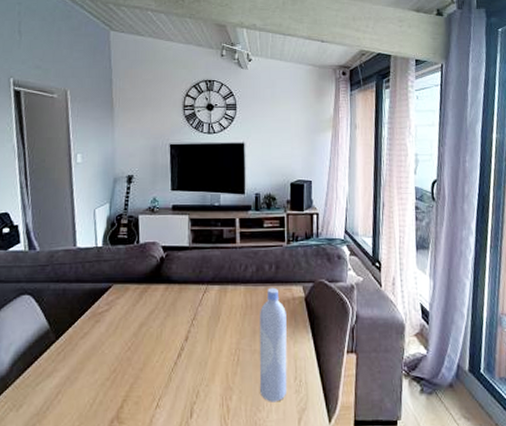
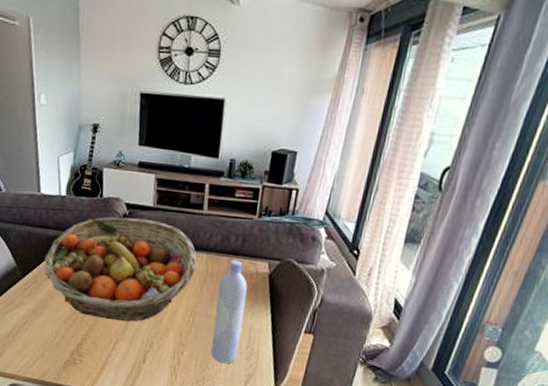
fruit basket: none [80,259,236,373] -> present [44,217,198,322]

